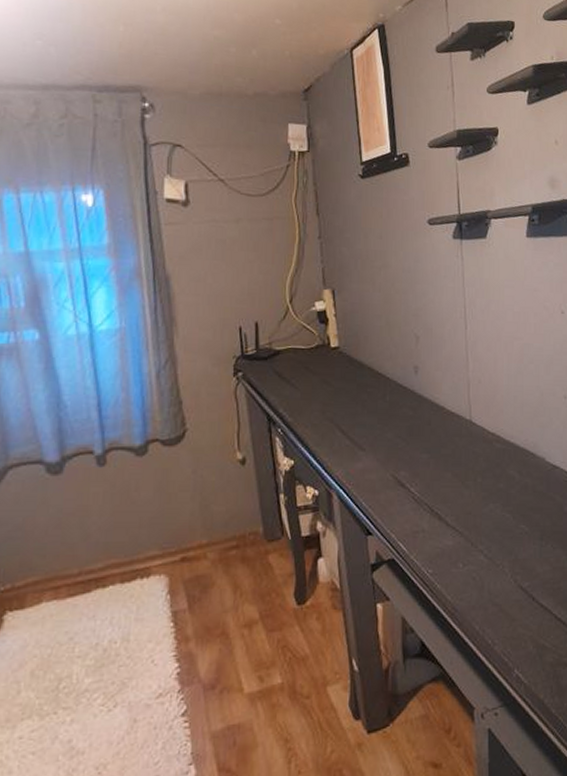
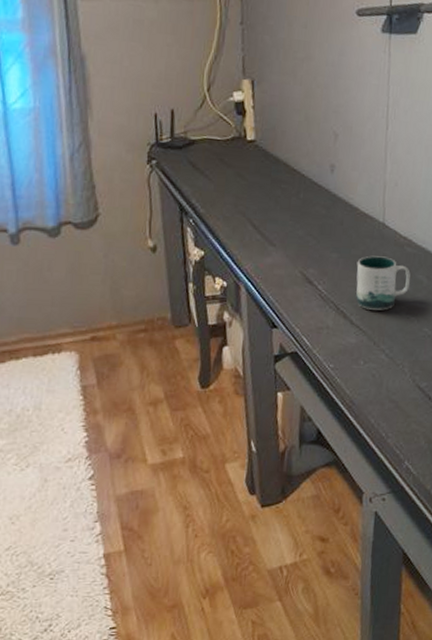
mug: none [447,454,503,509] -> present [356,255,411,310]

